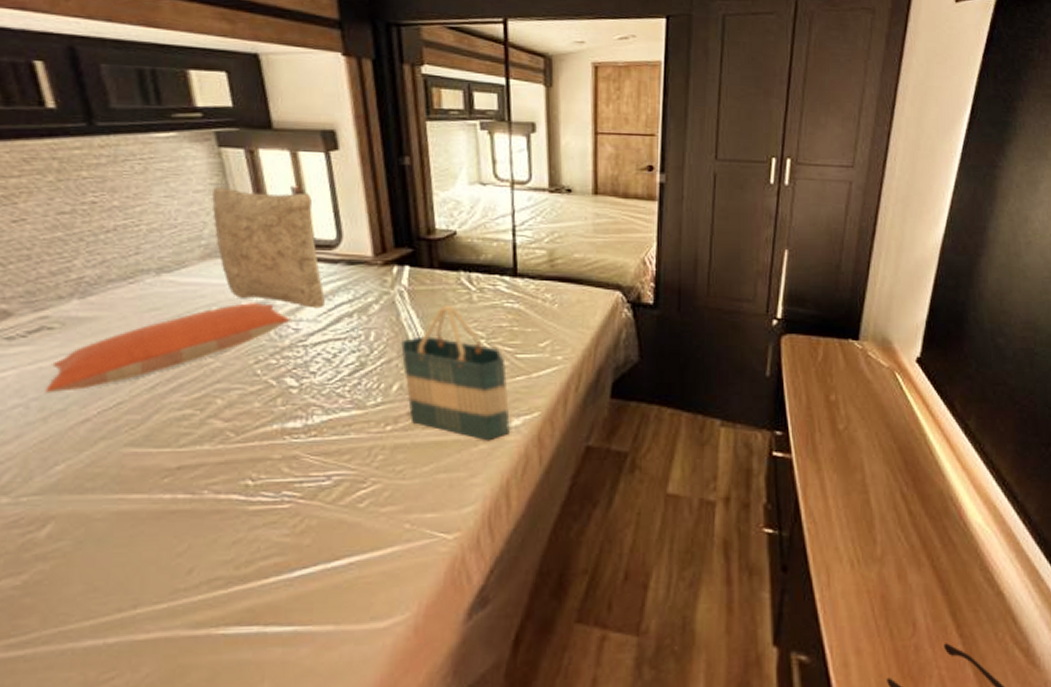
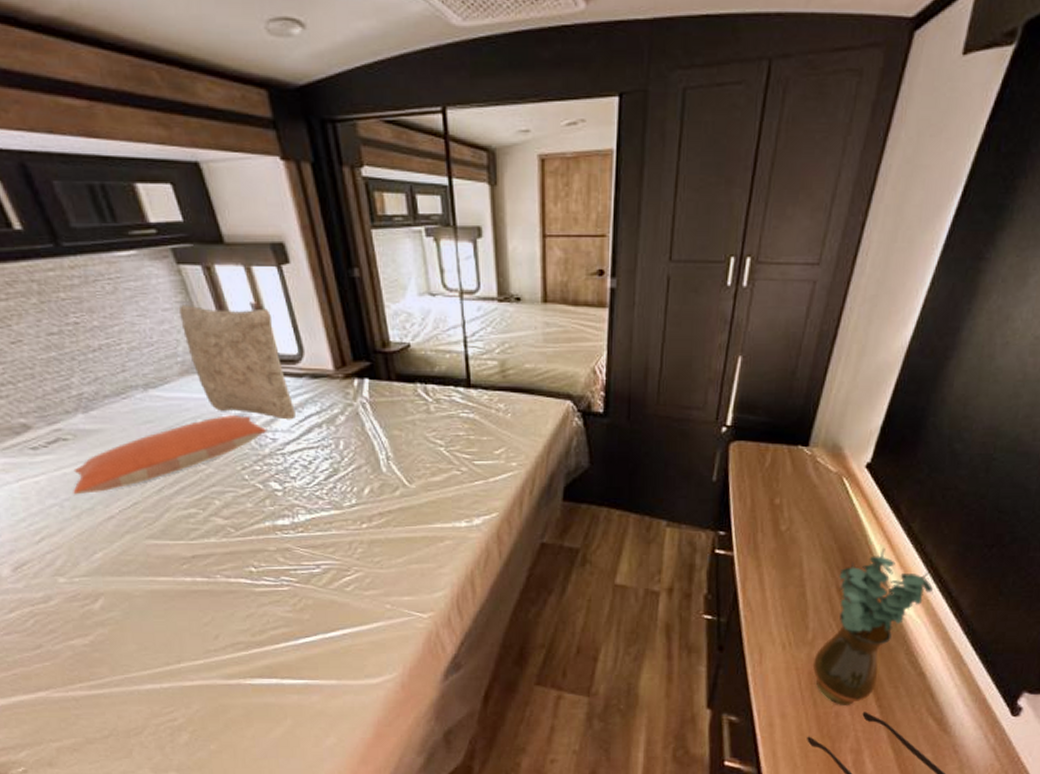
tote bag: present [401,304,511,441] -> none [368,415,473,538]
vase: none [884,447,998,637] -> present [812,547,933,707]

